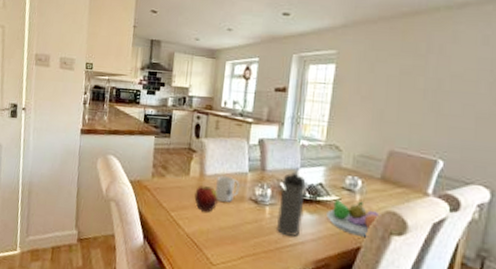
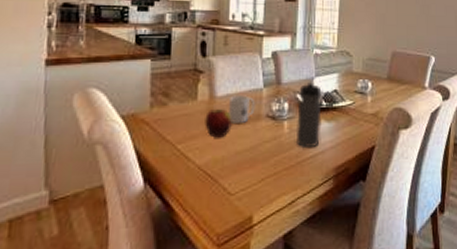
fruit bowl: present [326,198,381,237] -> none [343,102,390,136]

